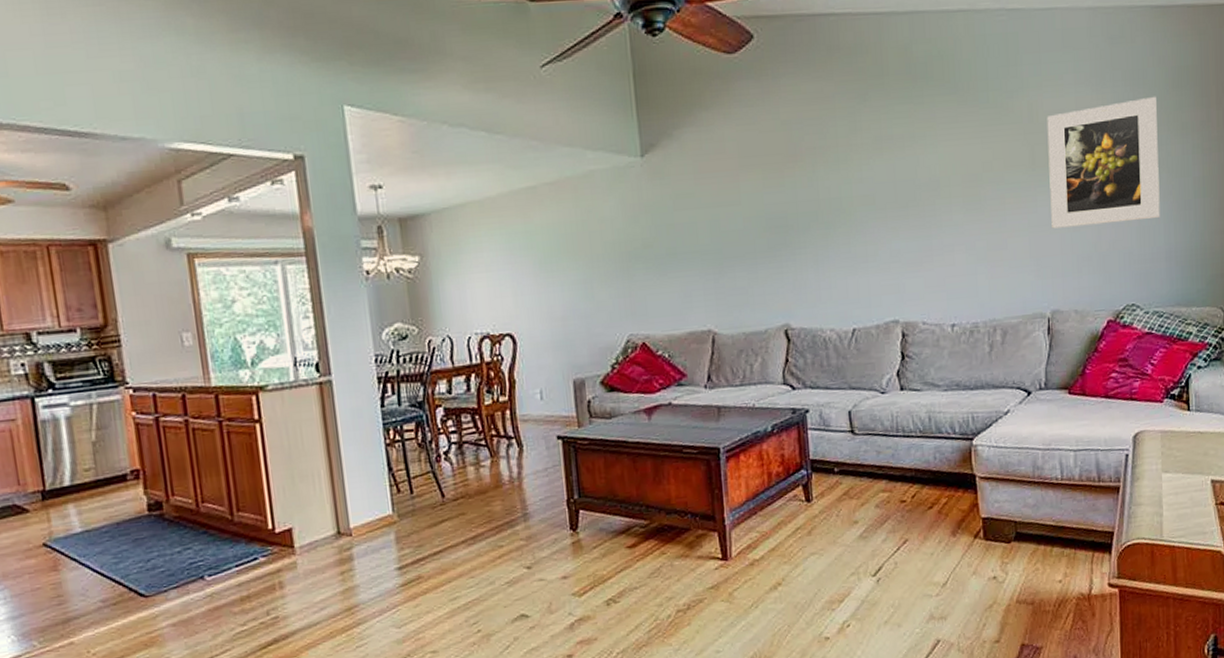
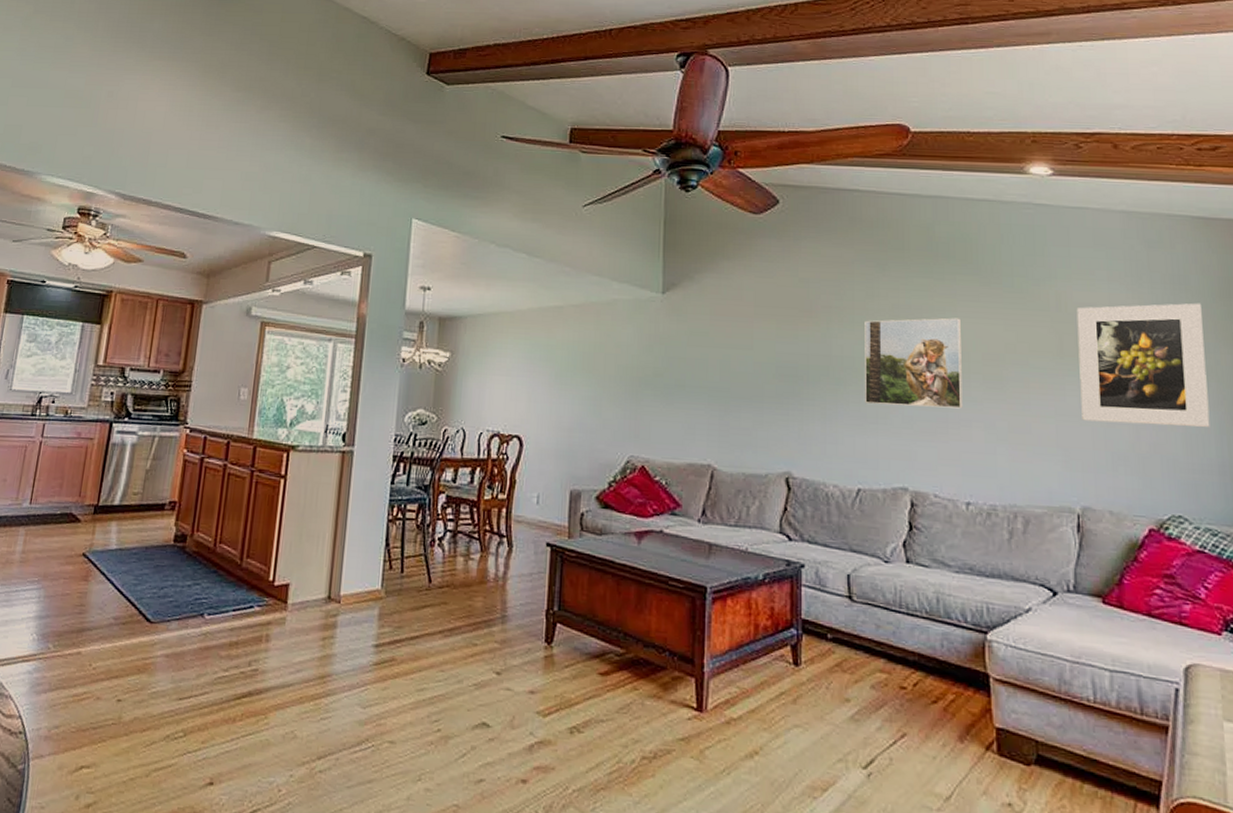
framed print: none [849,142,945,244] -> present [865,318,963,409]

